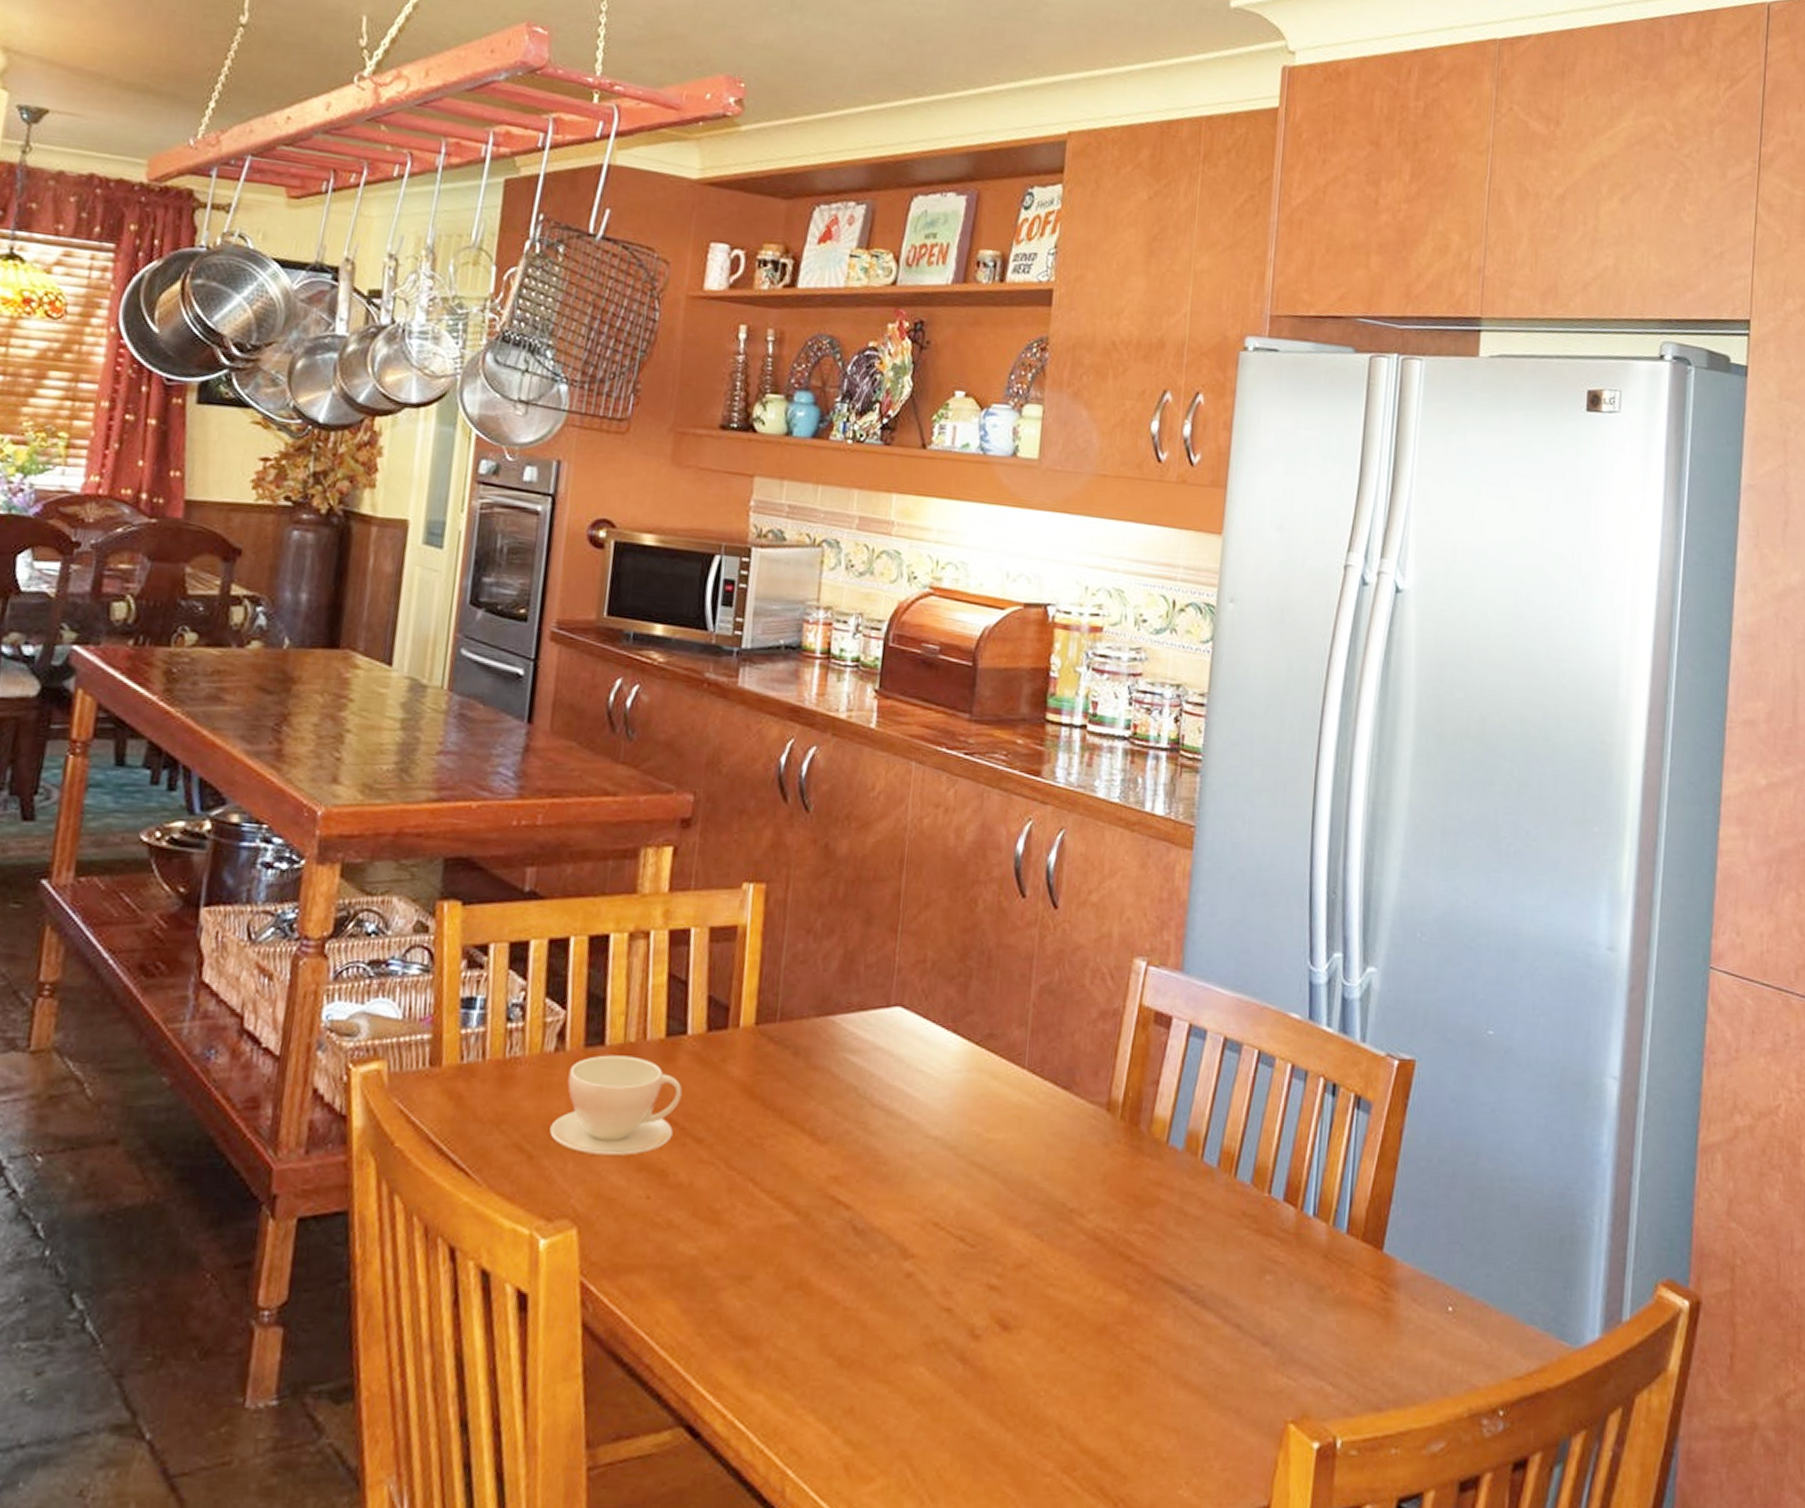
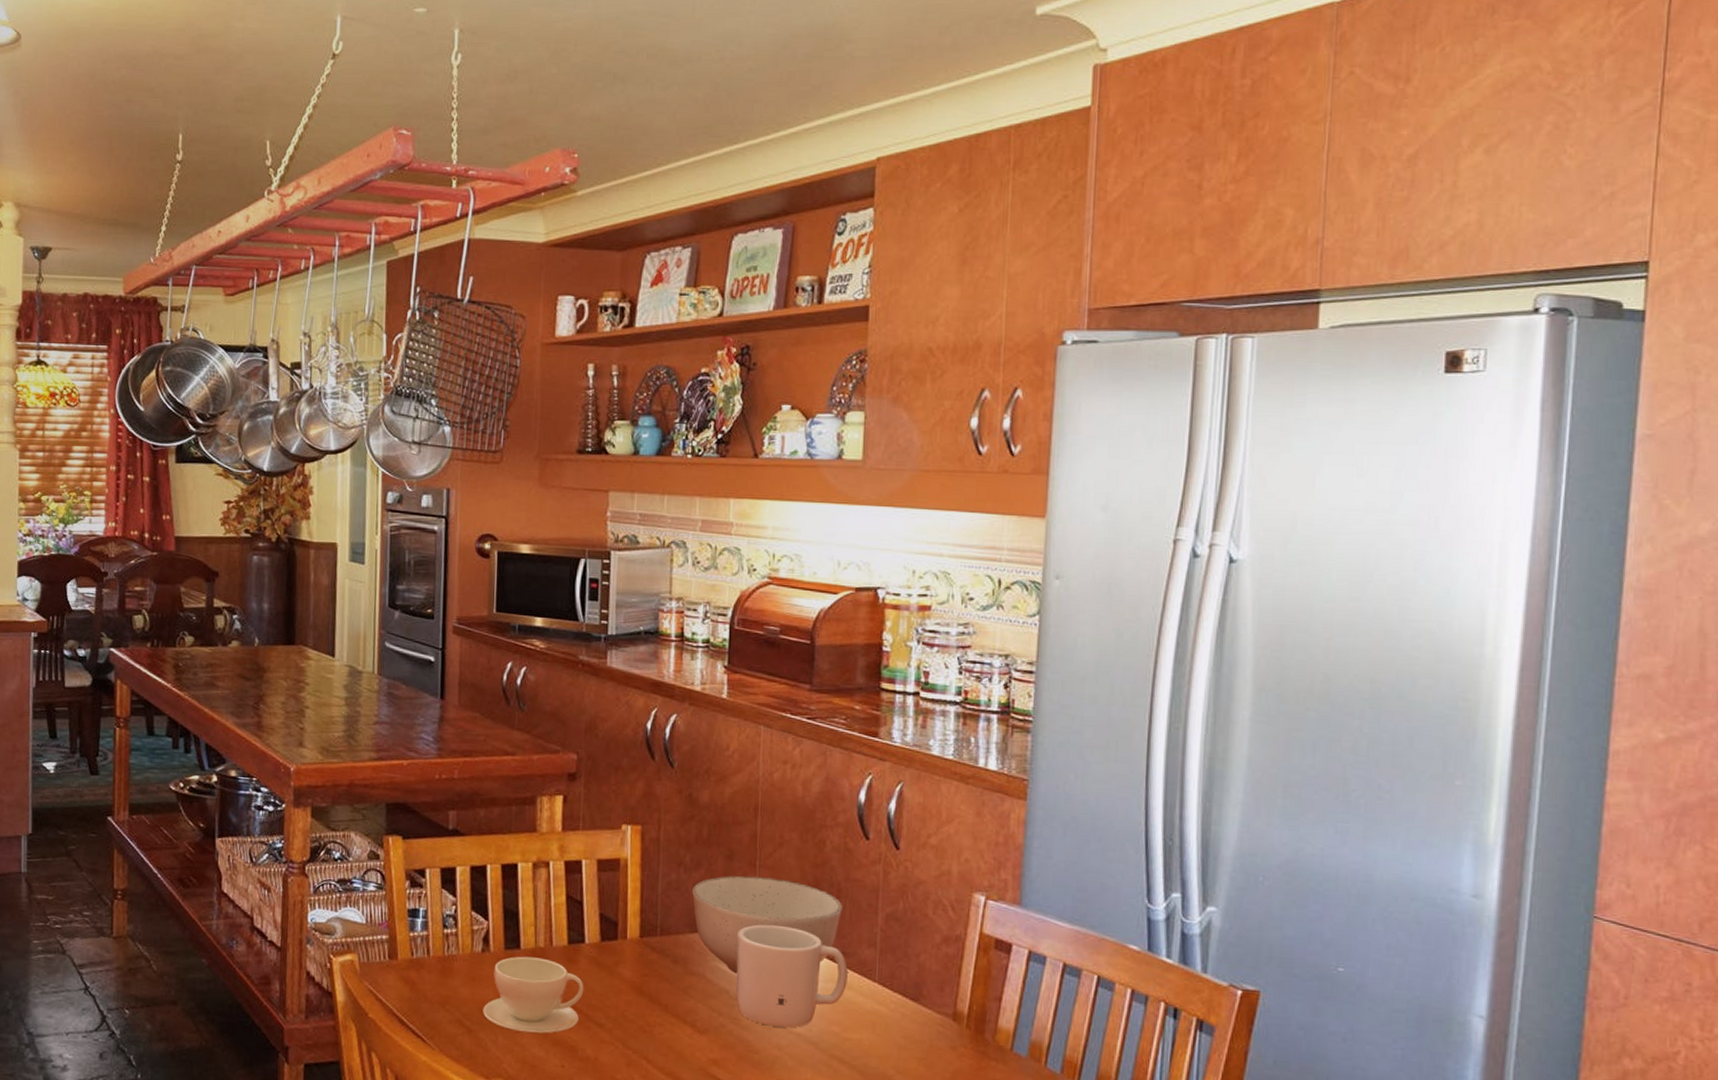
bowl: none [821,943,992,1066] -> present [692,875,842,974]
mug: none [865,1002,995,1131] -> present [735,924,848,1028]

